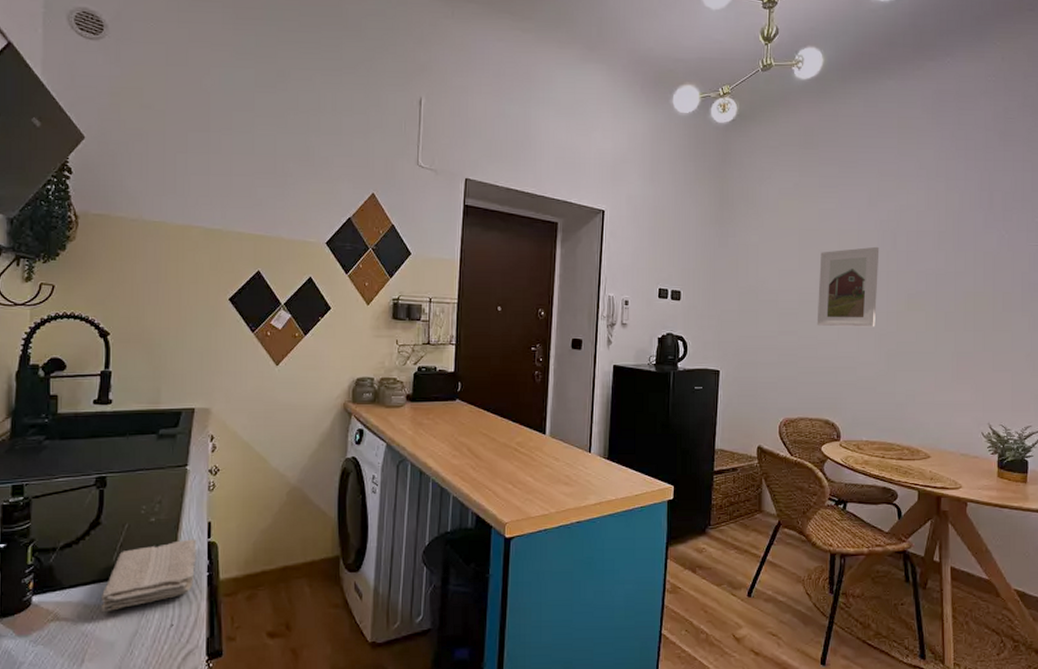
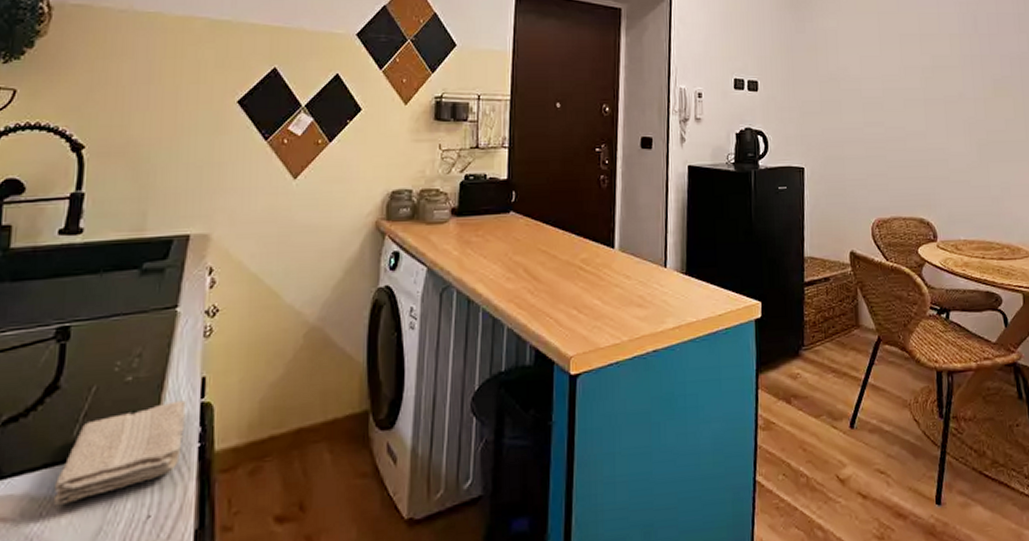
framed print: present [816,246,880,327] -> none [901,30,964,116]

